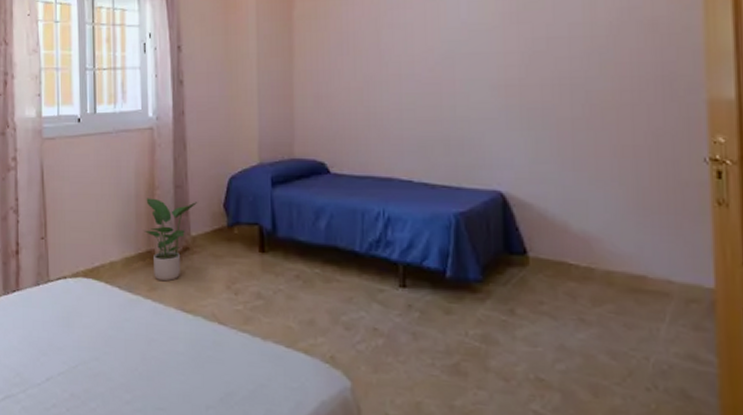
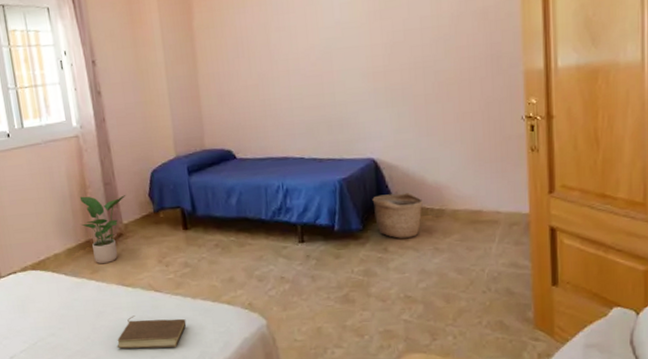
book: none [167,350,252,399] -> present [117,315,187,349]
basket: none [497,239,564,300] -> present [372,193,423,238]

